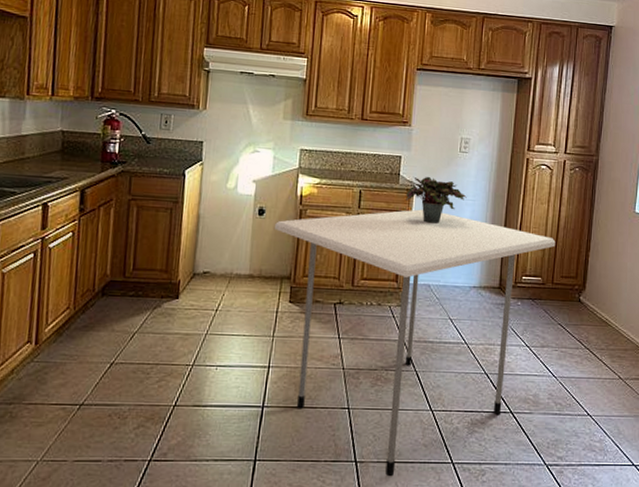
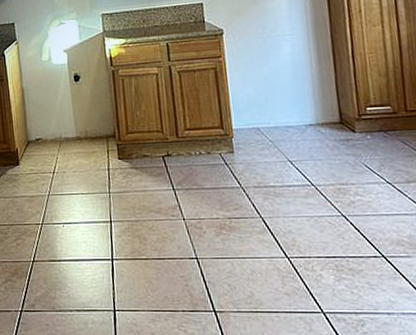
dining table: present [274,209,556,477] -> none [90,52,401,327]
potted plant: present [406,176,467,224] -> none [213,18,283,66]

